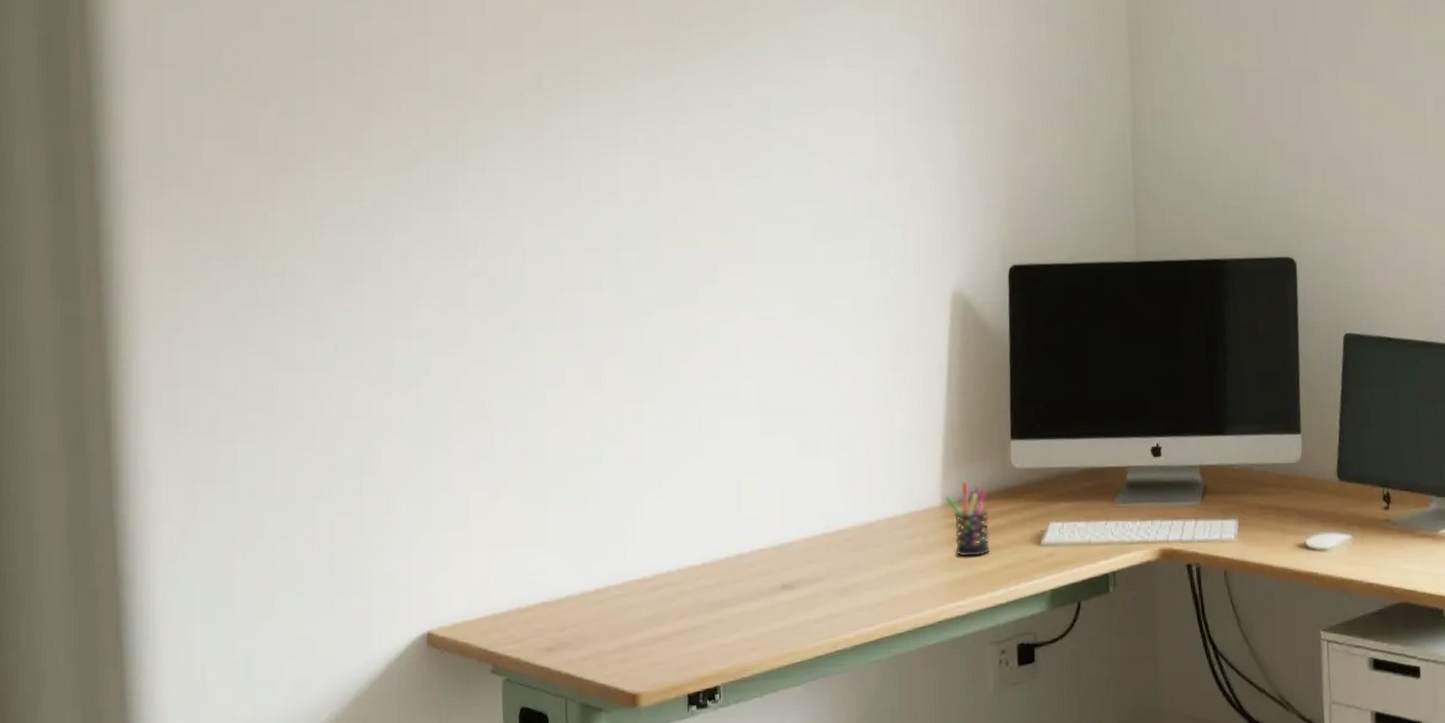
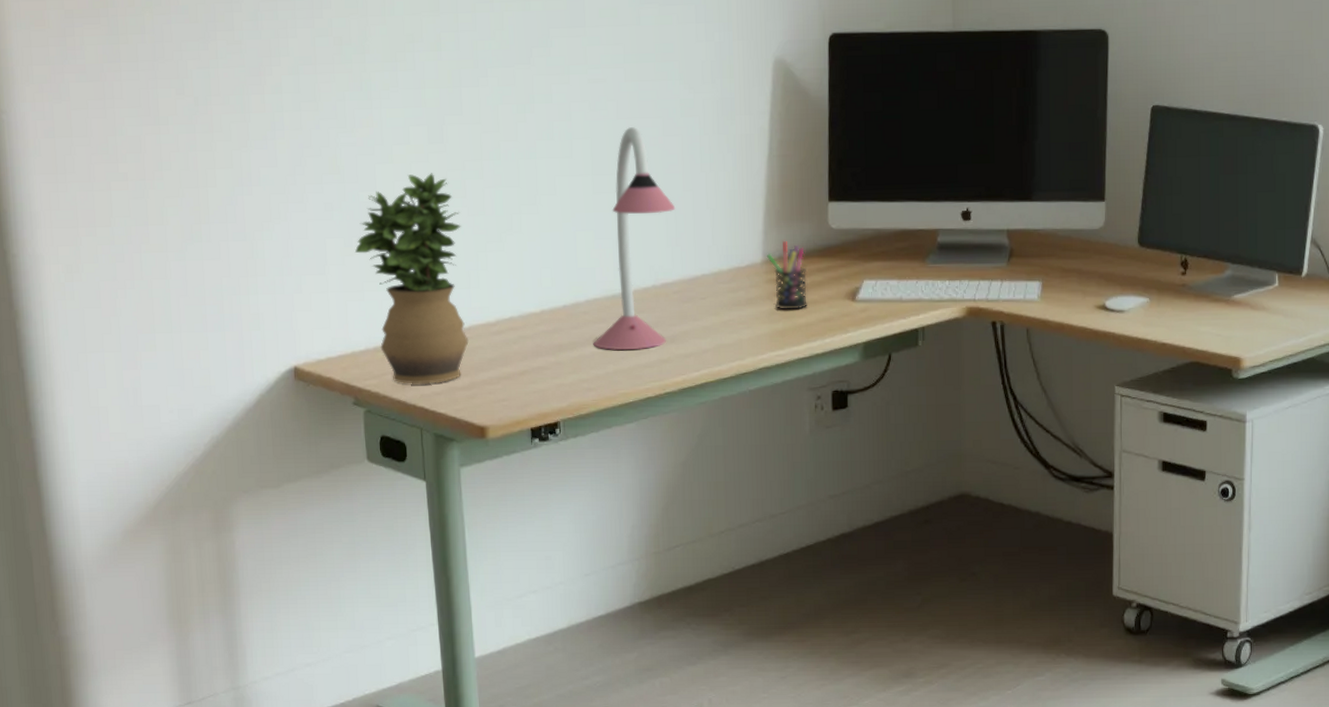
potted plant: none [500,417,622,648] -> present [354,173,469,384]
desk lamp: none [758,365,849,605] -> present [593,127,676,350]

